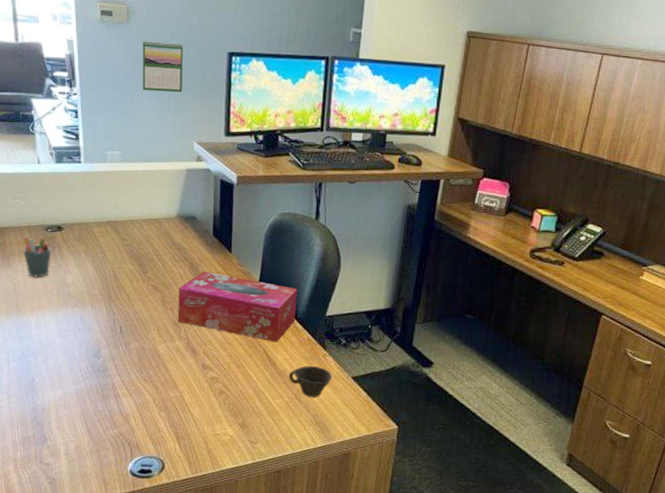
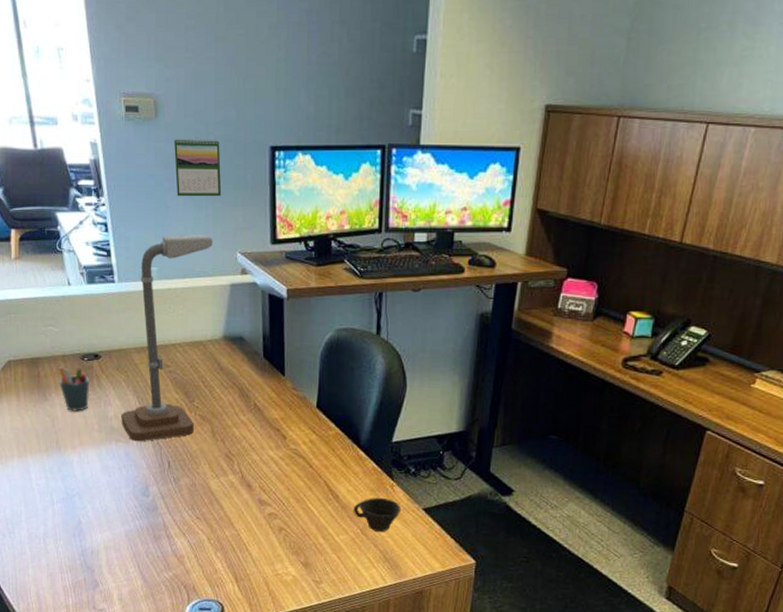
desk lamp: none [79,123,173,308] -> present [121,233,213,442]
tissue box: present [177,271,298,343] -> none [228,398,360,474]

